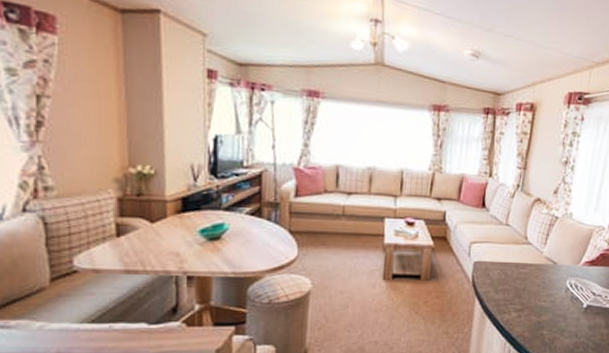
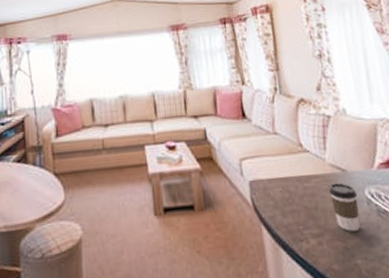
coffee cup: none [537,272,560,310] -> present [328,182,360,232]

